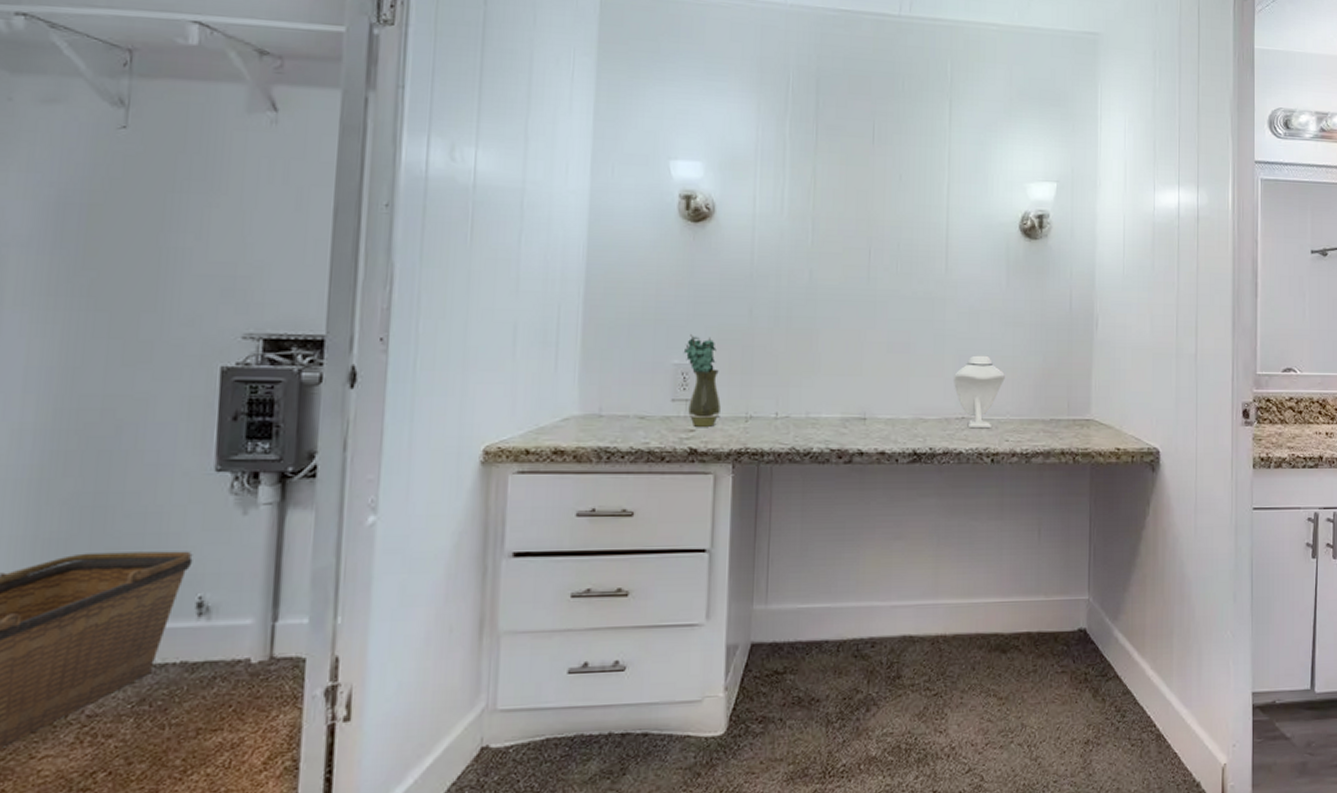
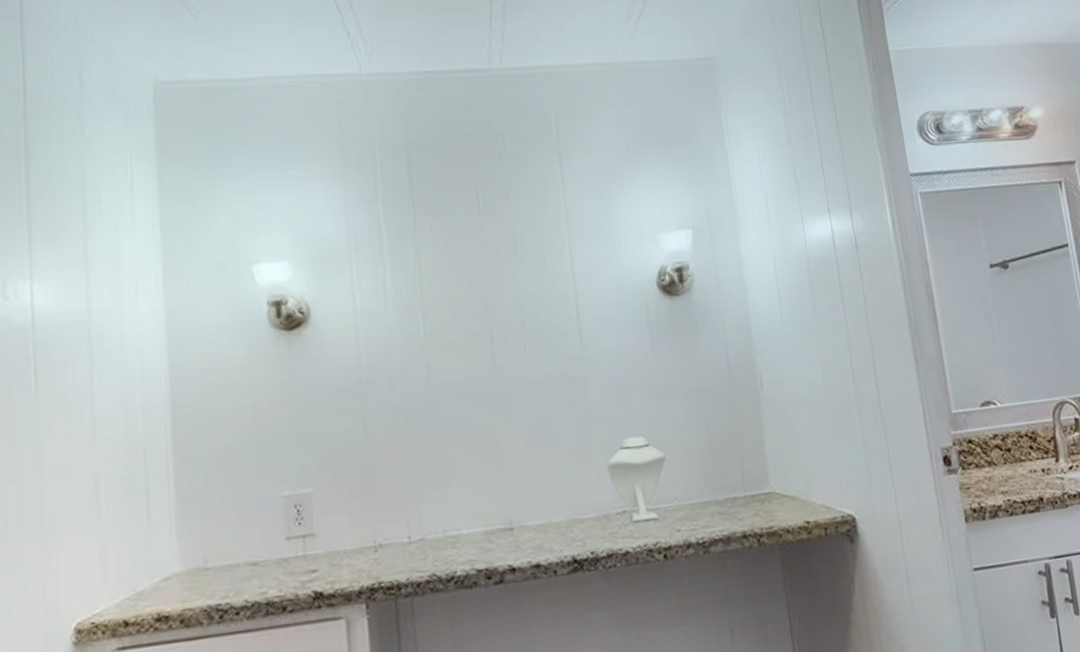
vase: present [683,335,721,427] -> none [293,459,345,566]

